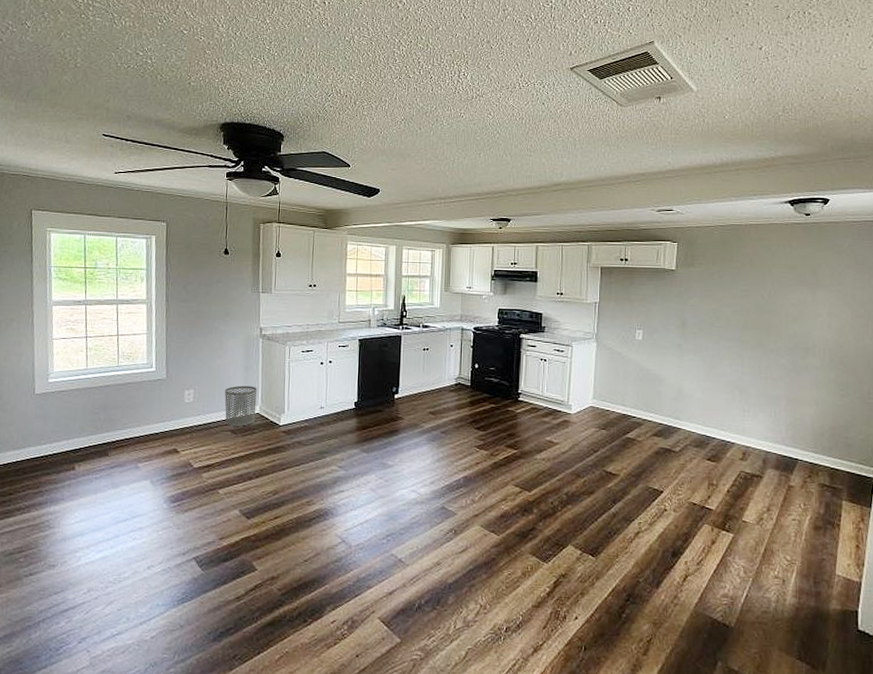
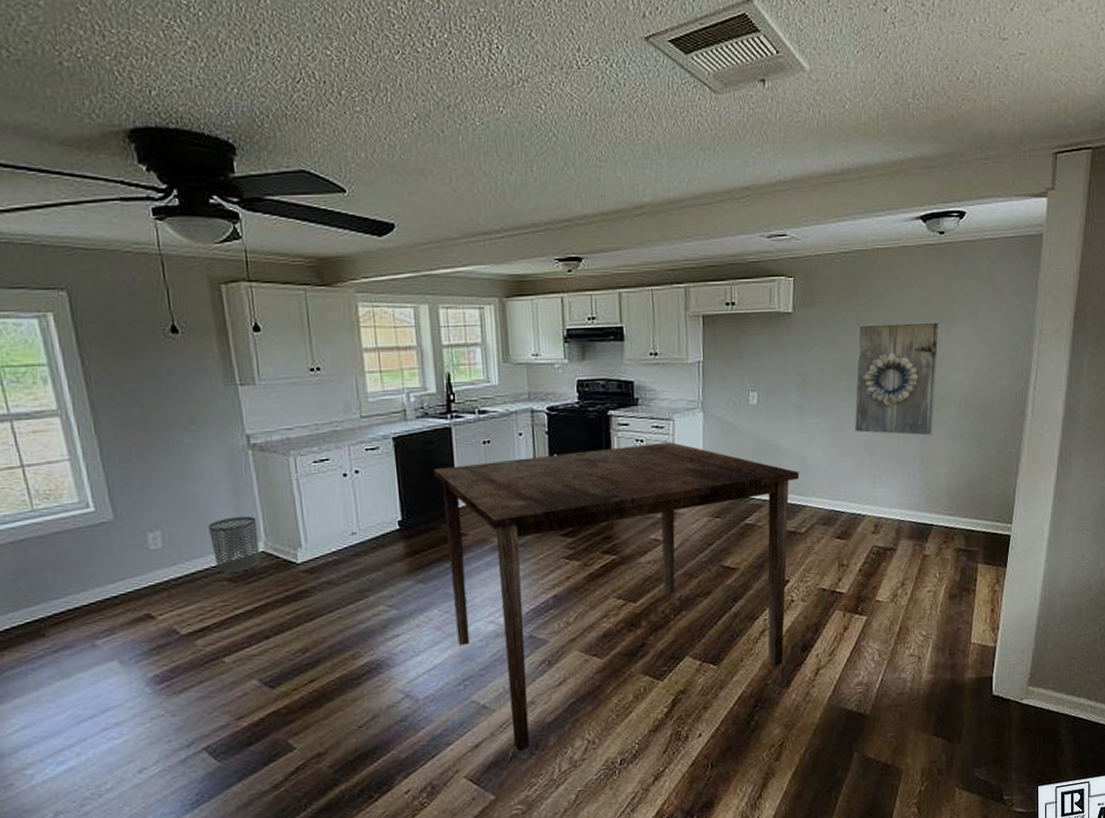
dining table: none [385,363,676,604] -> present [434,442,800,752]
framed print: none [726,284,806,380] -> present [854,322,940,436]

